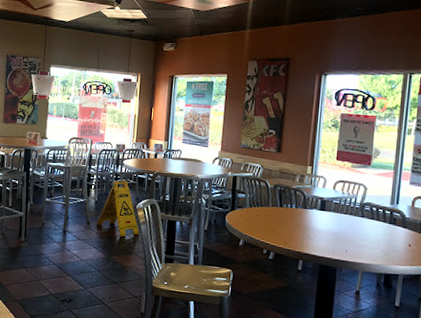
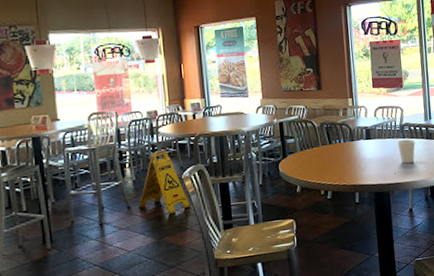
dixie cup: none [354,218,375,245] -> present [397,139,415,164]

